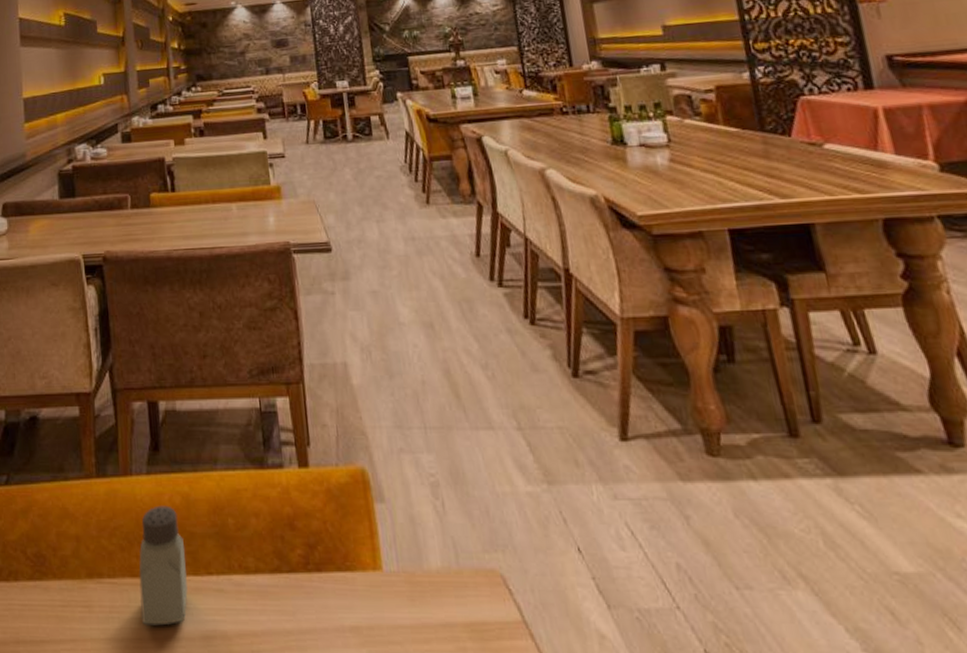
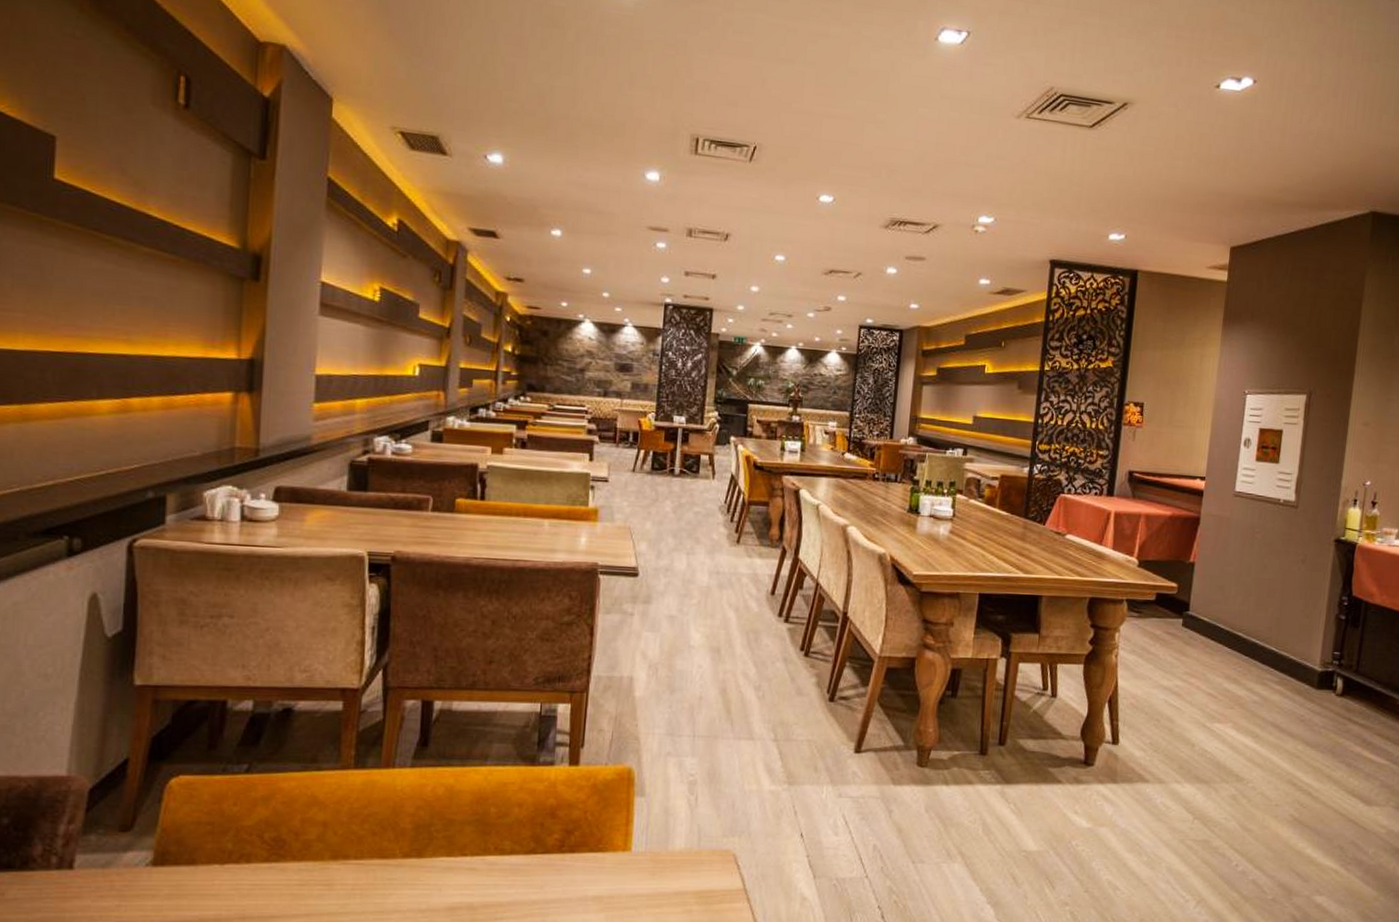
saltshaker: present [139,505,188,626] -> none [385,795,441,900]

